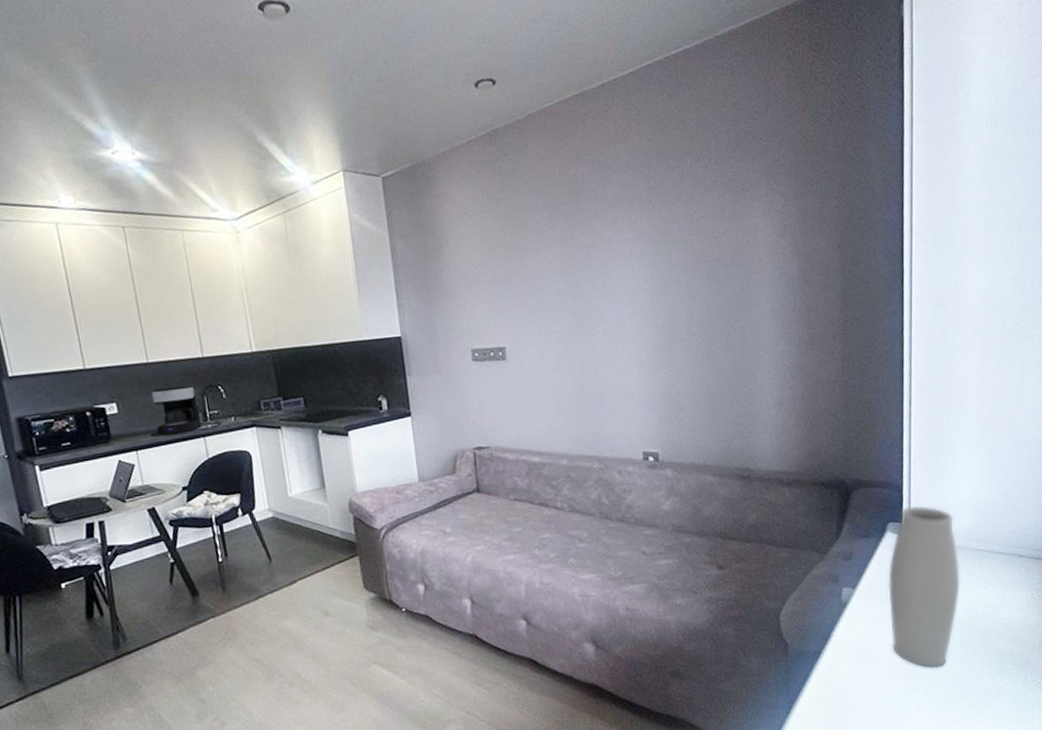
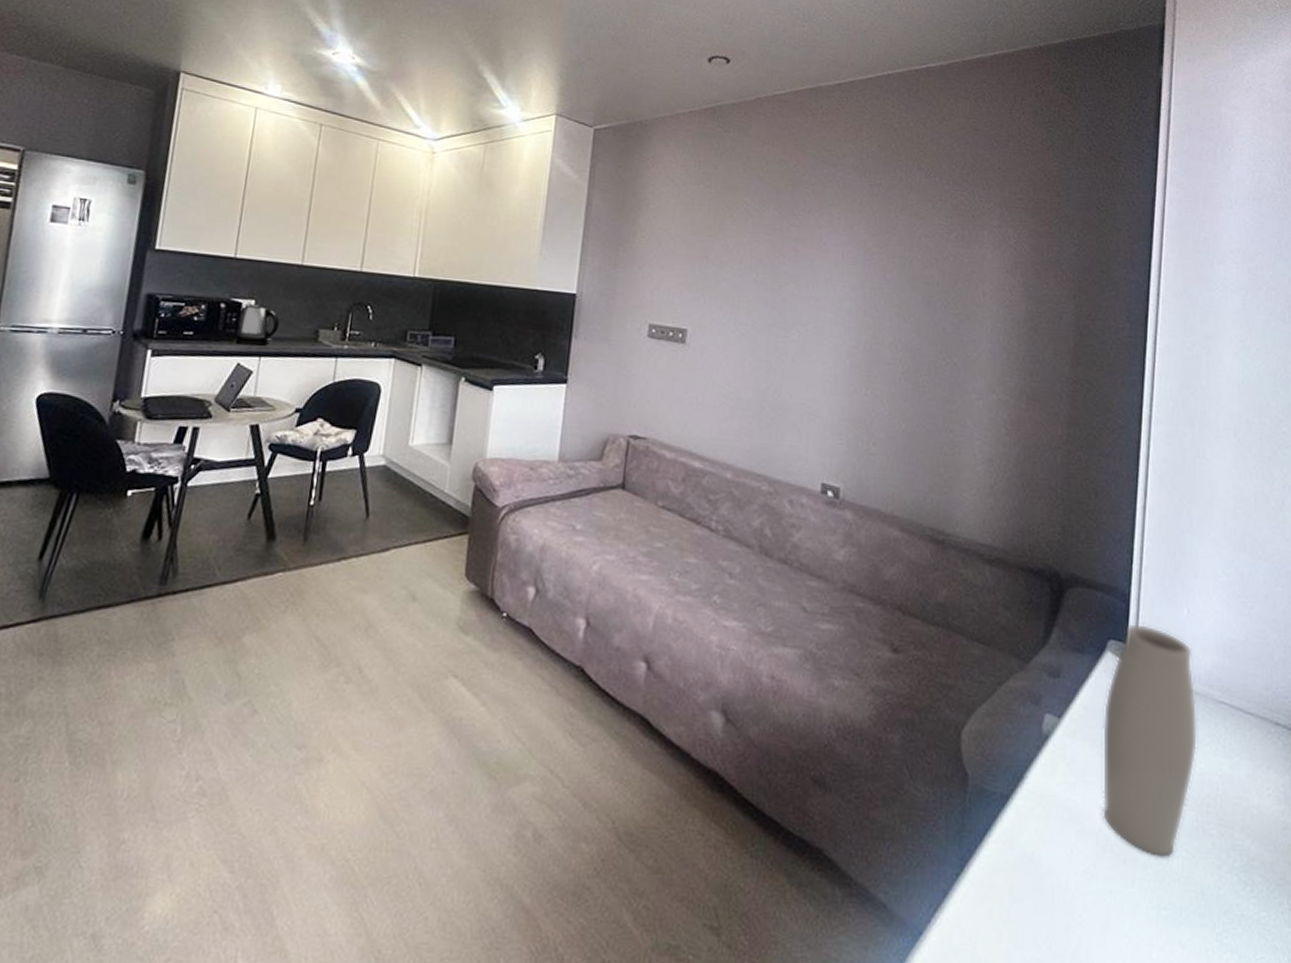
kettle: none [105,405,145,445] -> present [235,303,280,347]
coffee maker: present [151,384,222,437] -> none [280,293,359,350]

